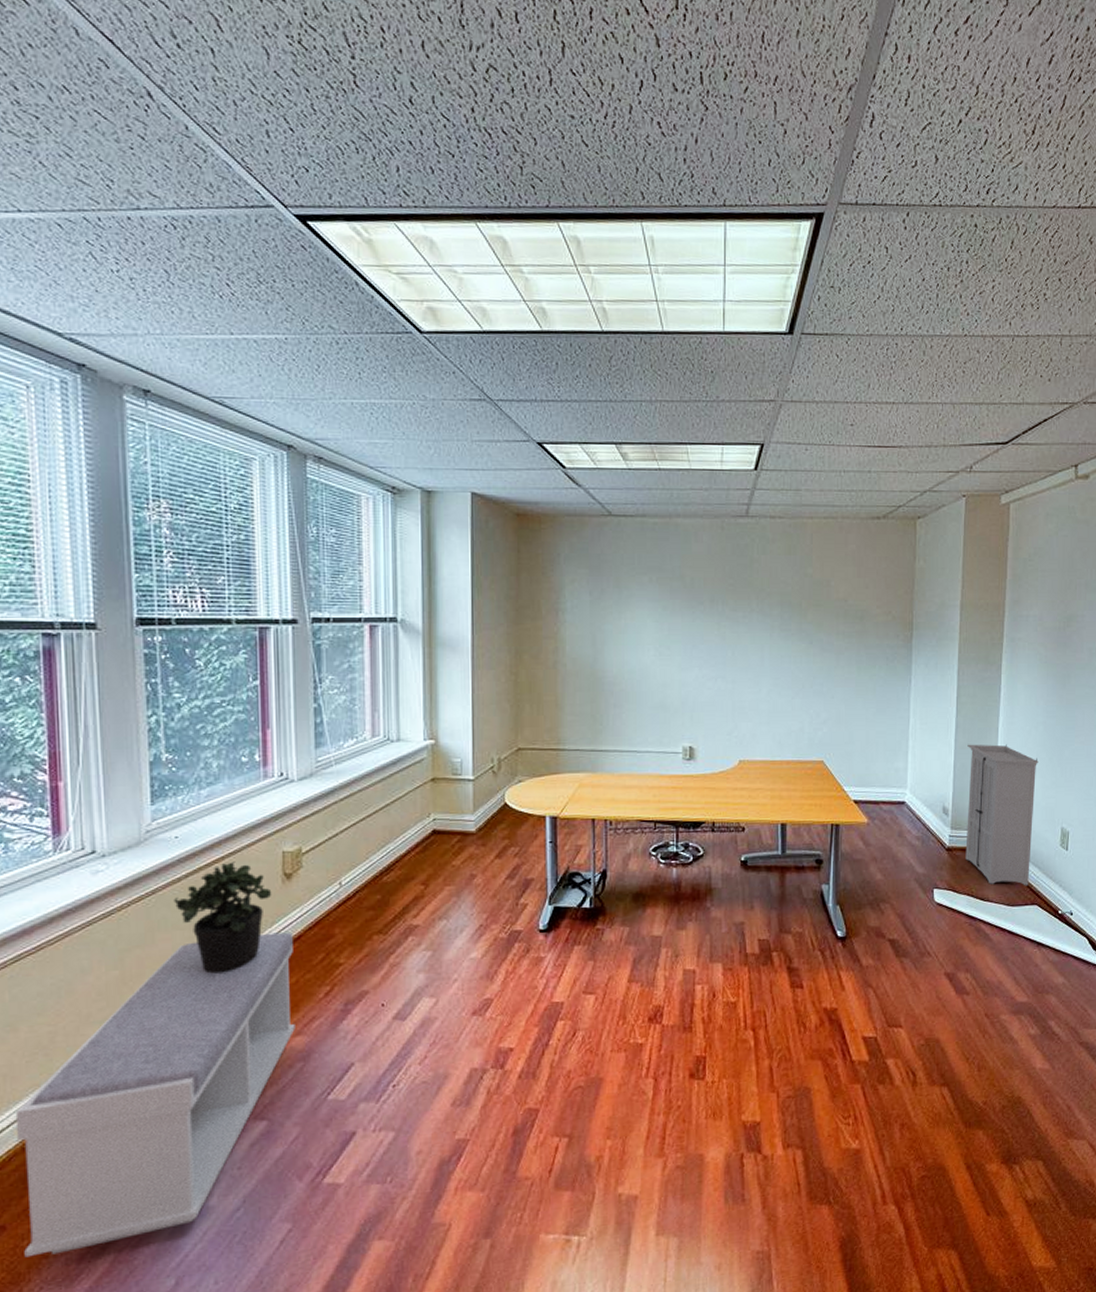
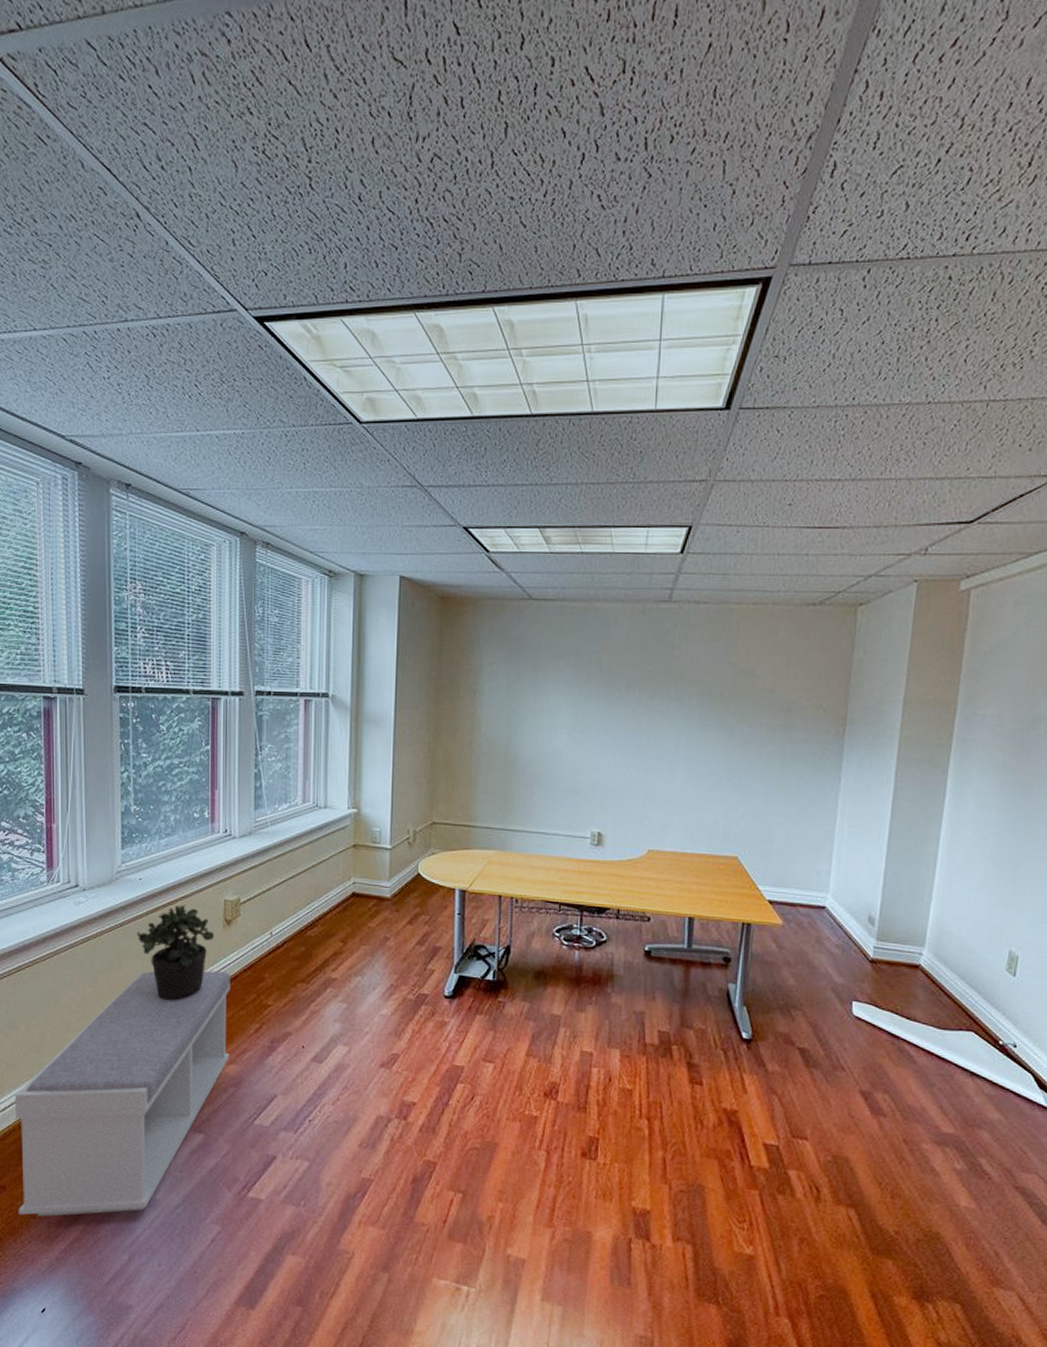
storage cabinet: present [965,744,1039,886] -> none [891,851,986,1010]

